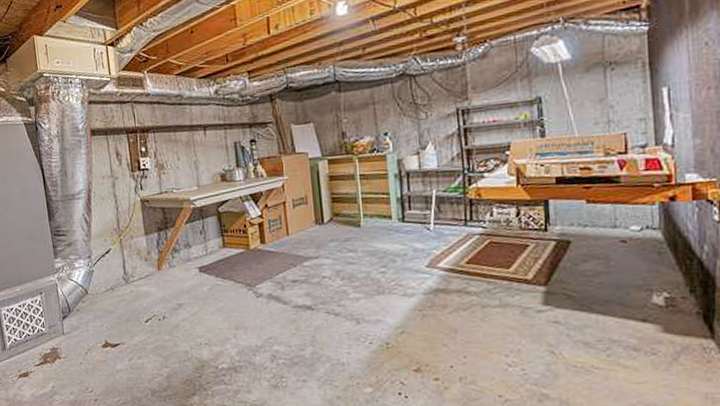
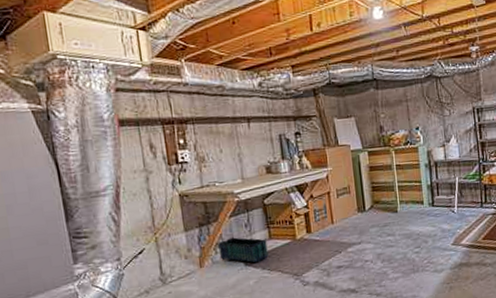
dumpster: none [175,243,222,270] -> present [218,237,269,263]

